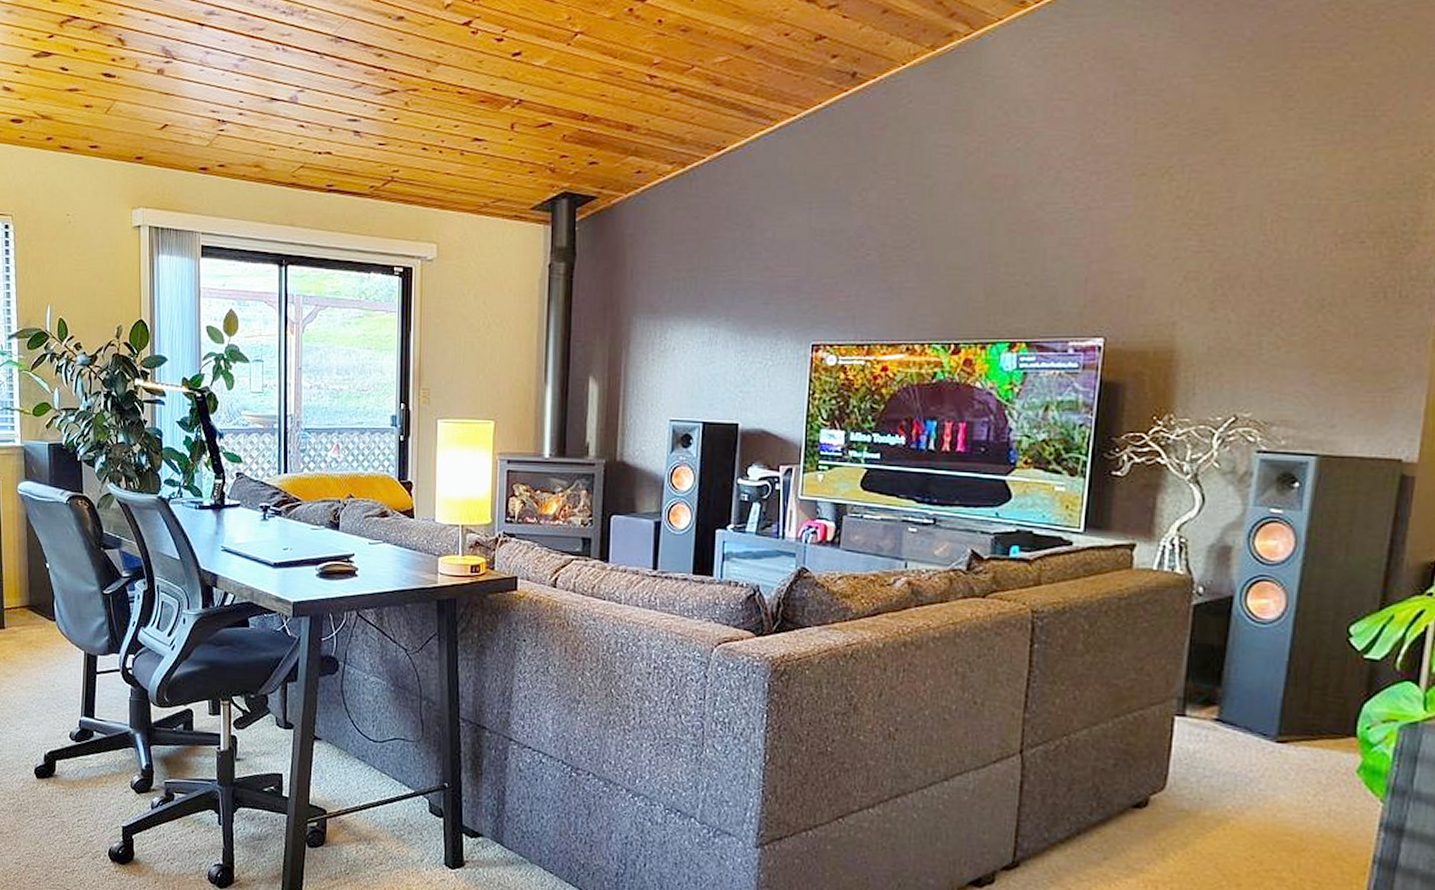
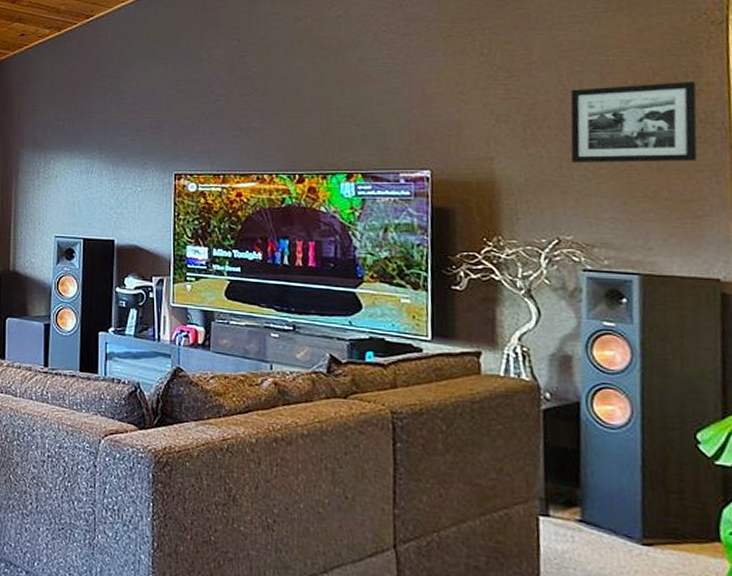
picture frame: none [1261,231,1414,328] -> present [570,81,698,163]

